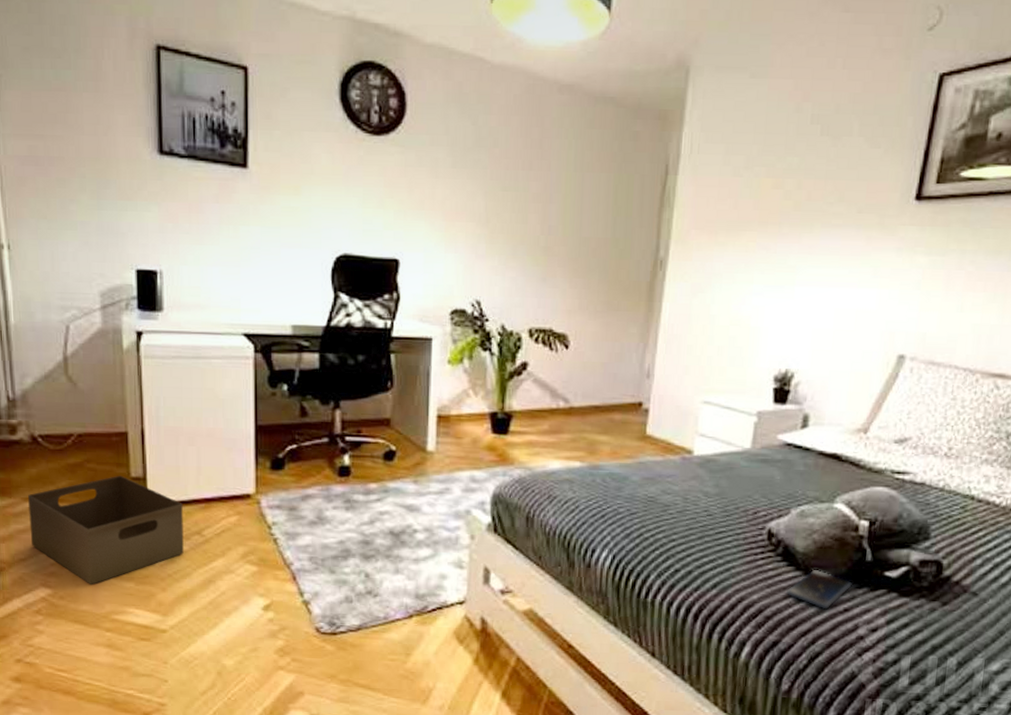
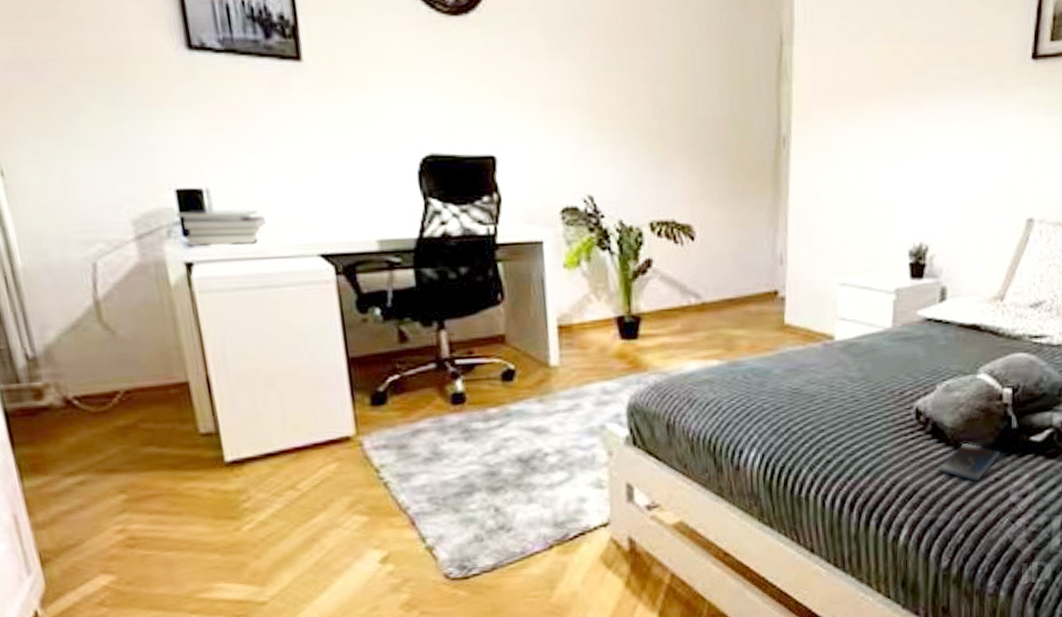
storage basket: present [28,475,184,586] -> none [69,432,277,564]
books: none [134,287,203,320] -> present [175,208,266,247]

